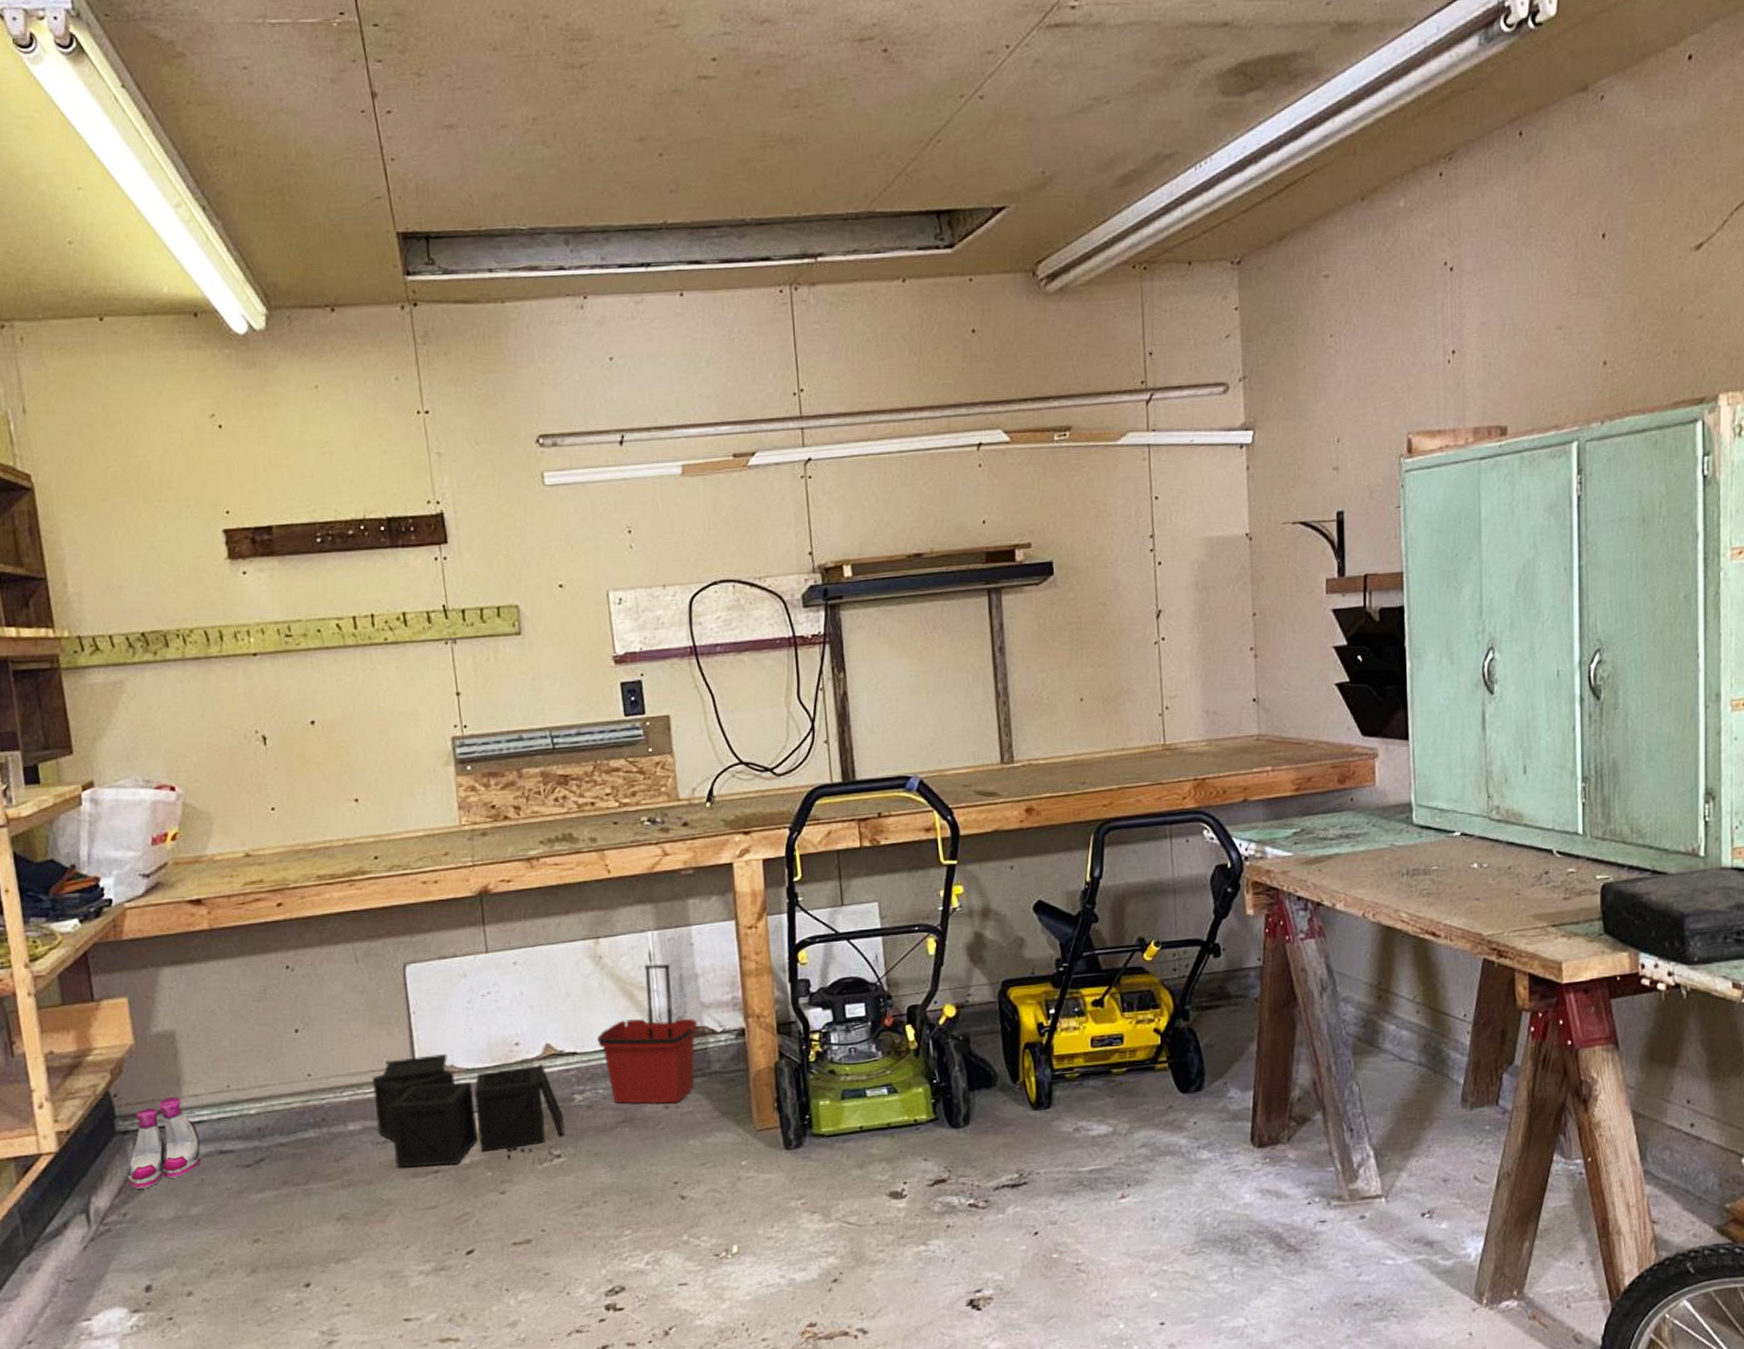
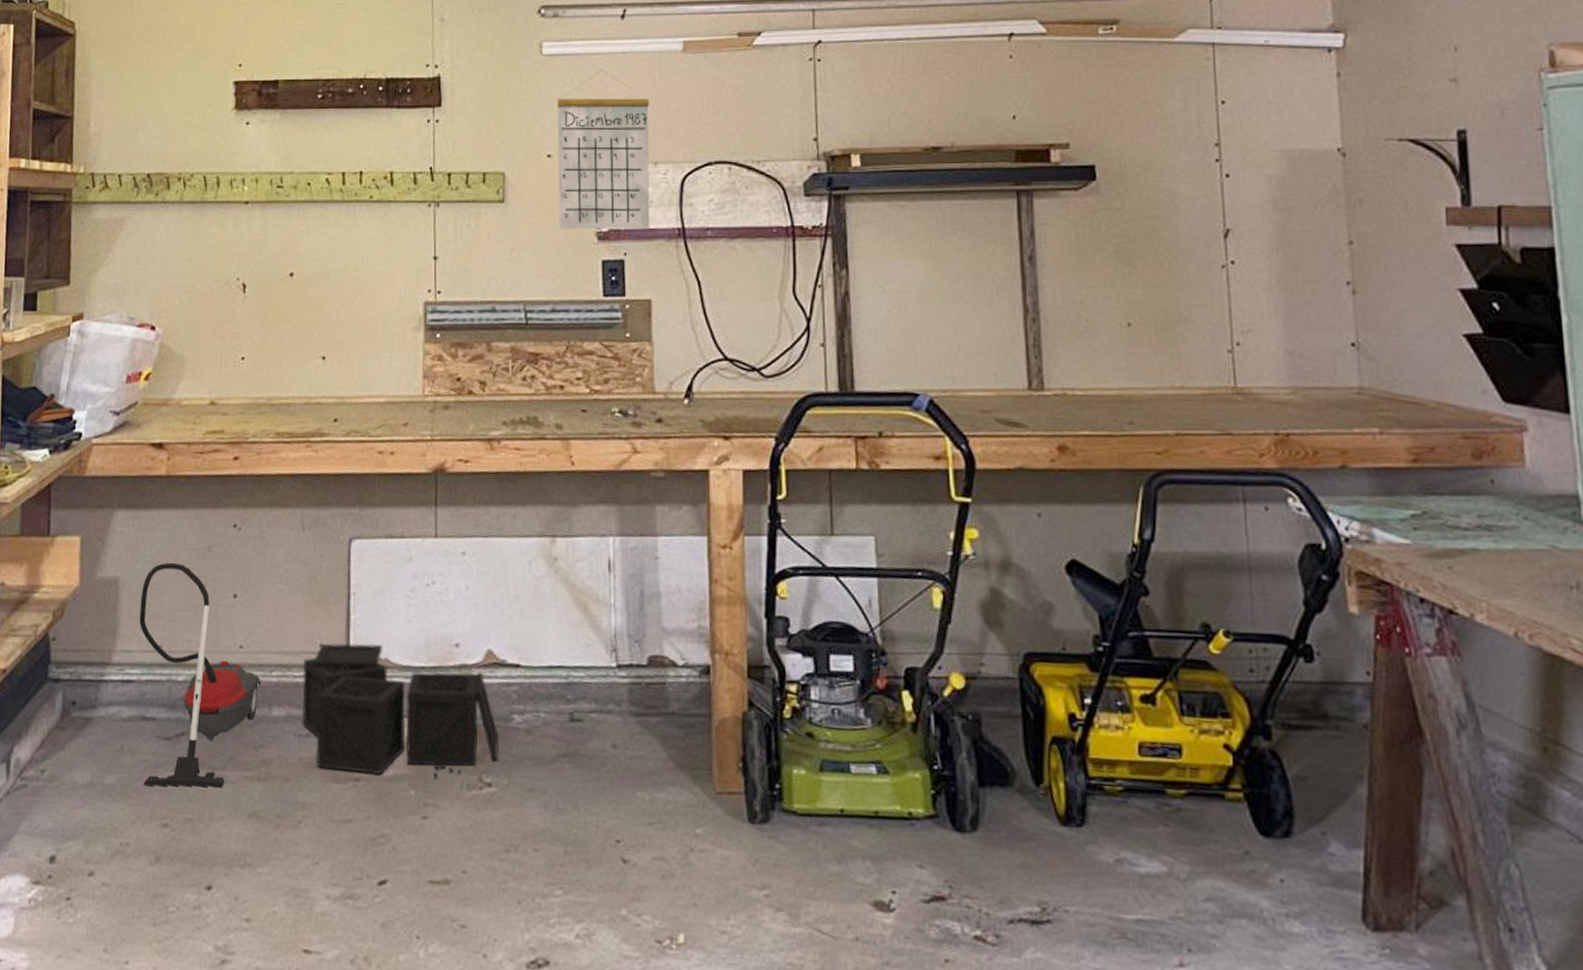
boots: present [127,1097,202,1189] -> none [51,649,126,746]
vacuum cleaner: none [200,1008,334,1211] -> present [139,562,261,788]
calendar: none [563,497,663,656] -> present [556,69,650,230]
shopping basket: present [597,963,698,1104] -> none [544,574,657,744]

